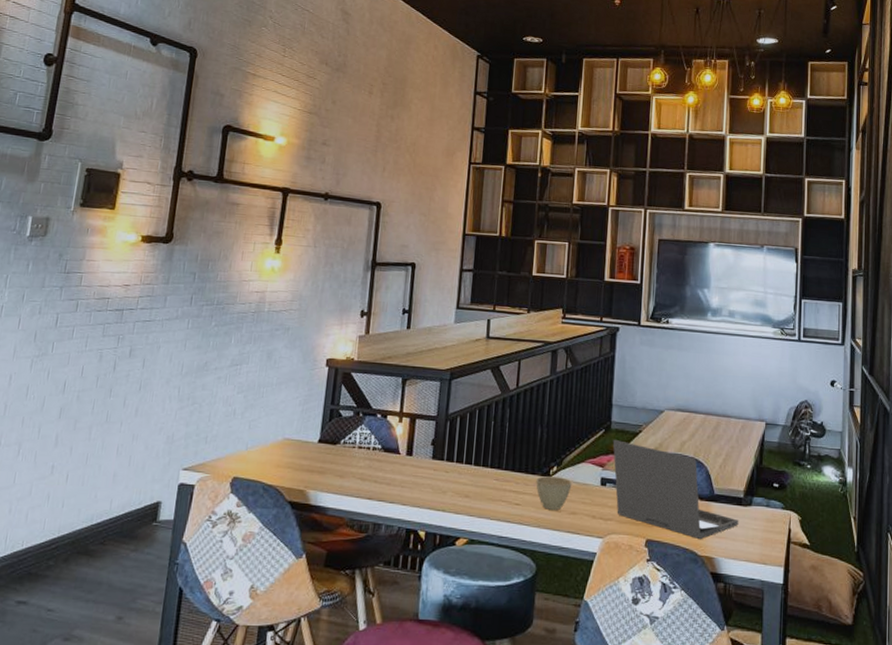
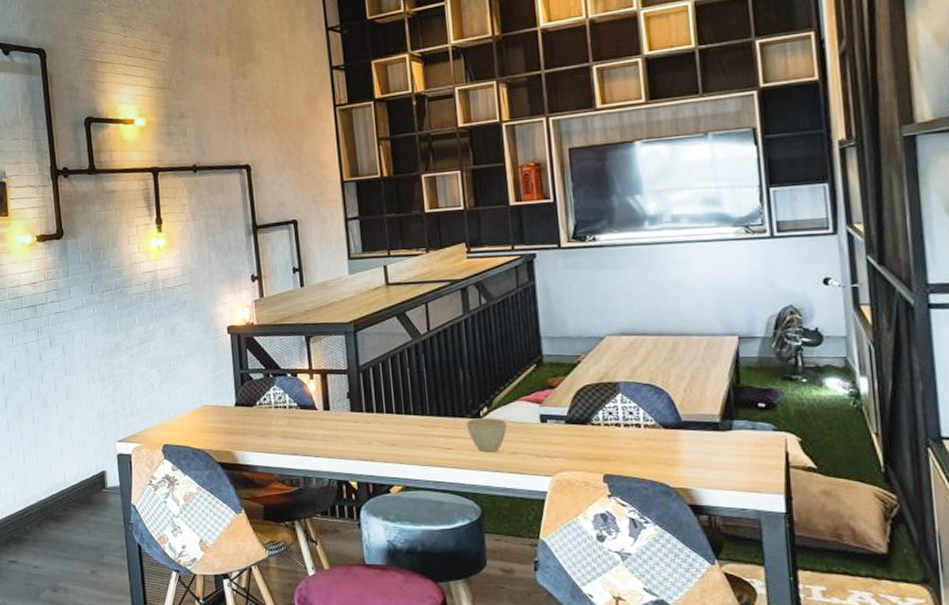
laptop: present [613,440,739,539] -> none [547,374,718,470]

